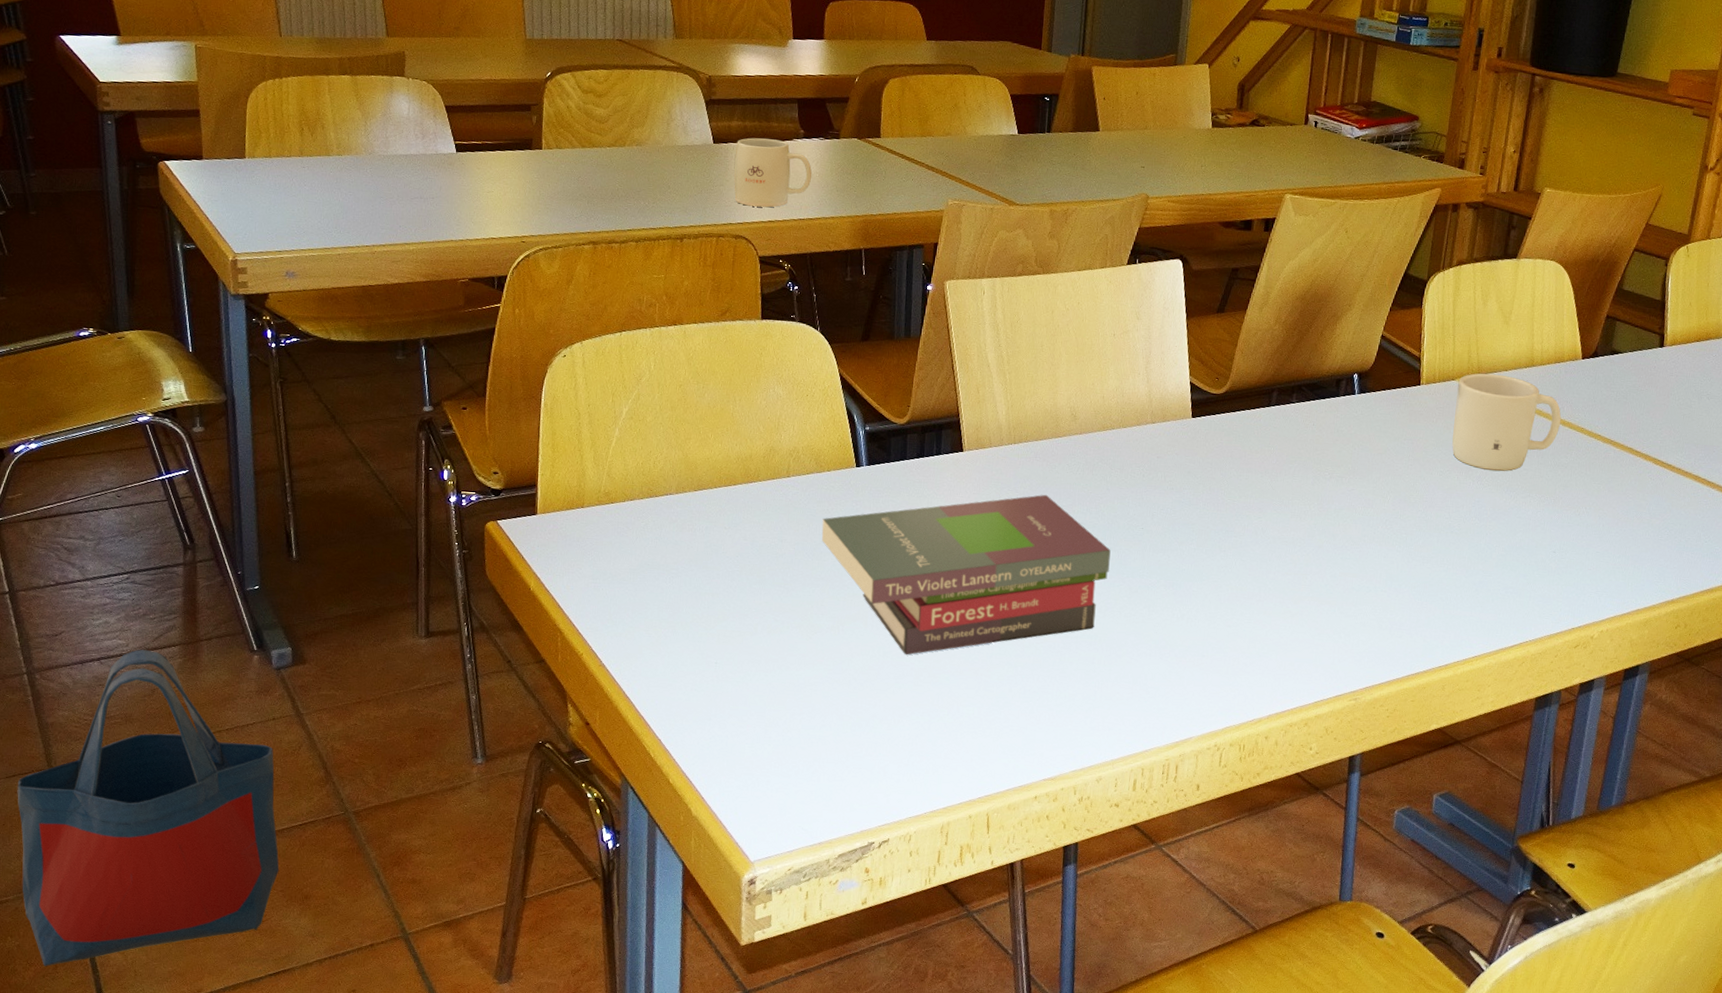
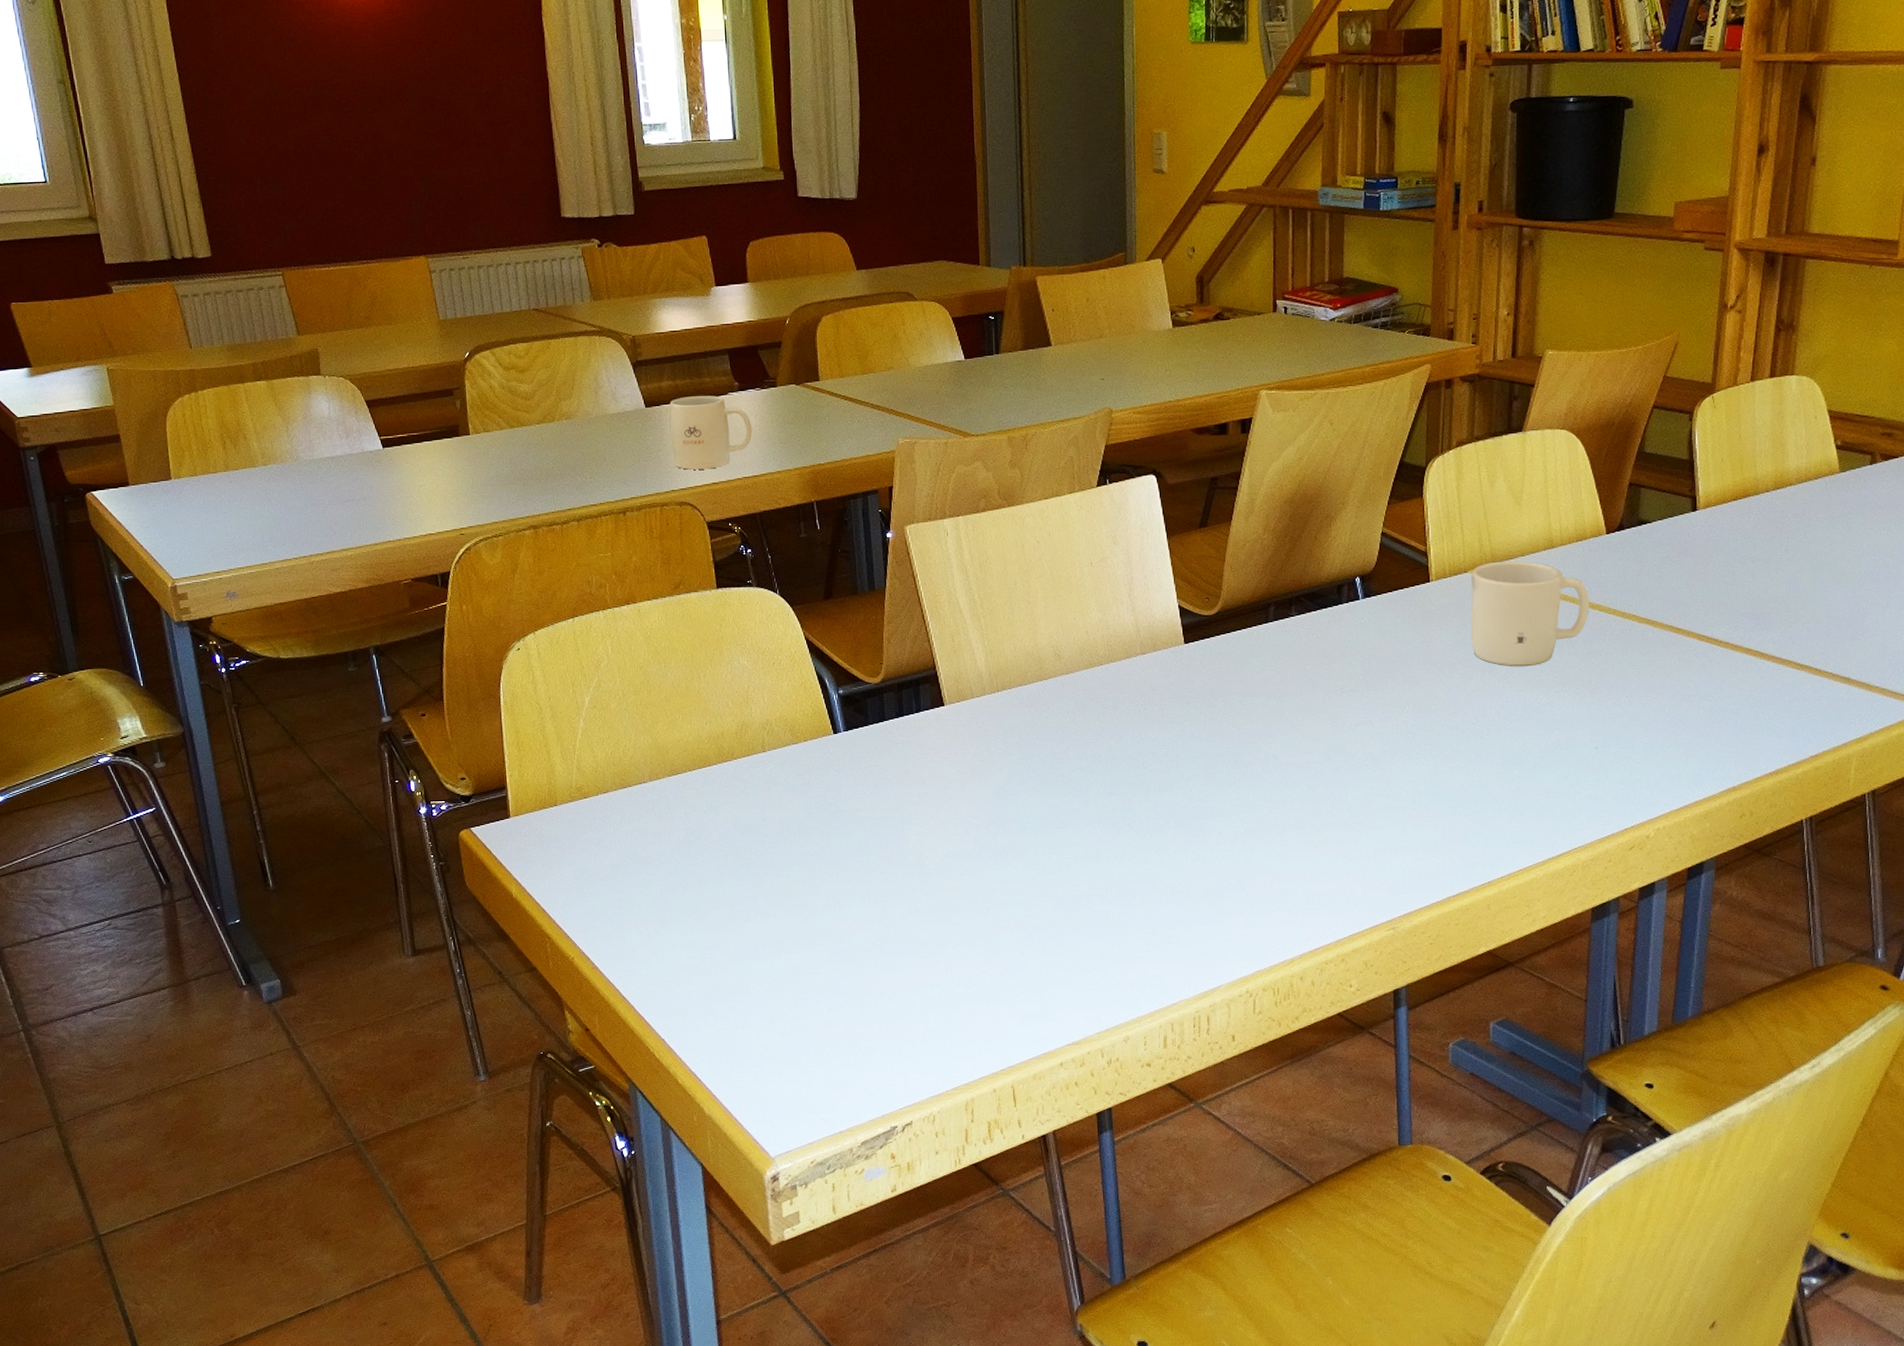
tote bag: present [17,649,279,966] -> none [28,995,296,1324]
books: present [821,494,1111,655] -> none [804,742,1113,926]

